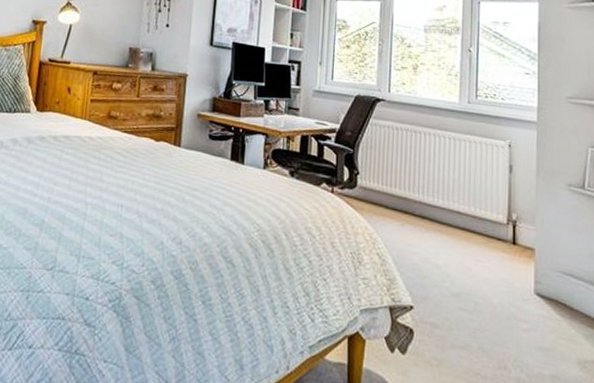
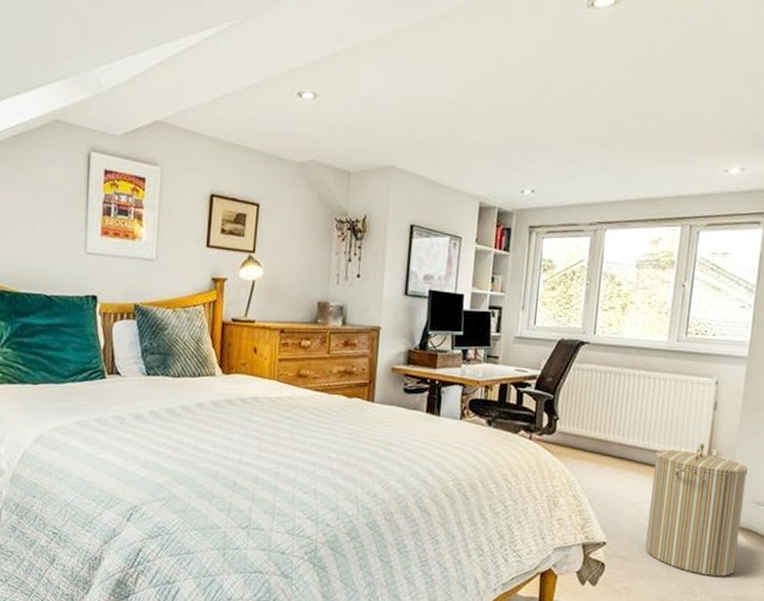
laundry hamper: none [453,205,550,352] -> present [645,442,749,577]

